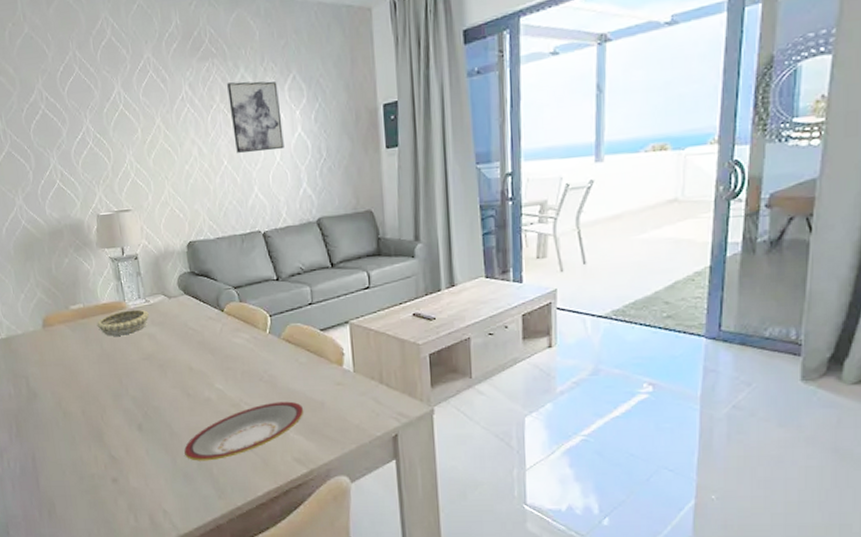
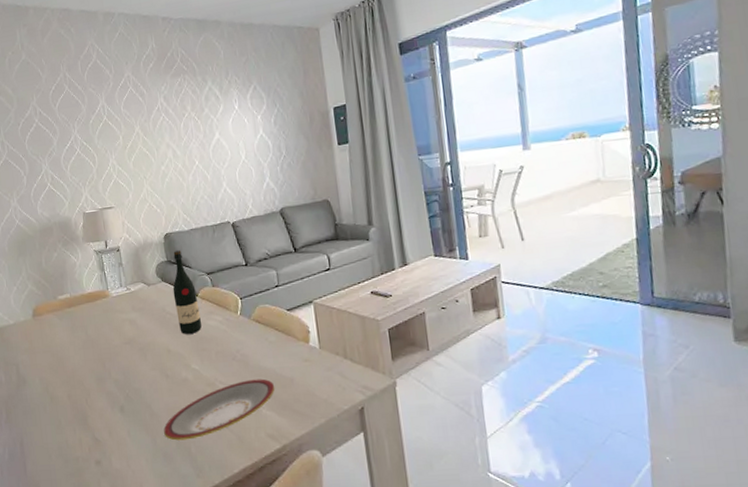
decorative bowl: present [96,309,149,336] -> none [82,297,130,323]
wine bottle: none [196,260,228,352] -> present [172,249,202,334]
wall art: present [227,81,284,153] -> none [197,92,248,154]

